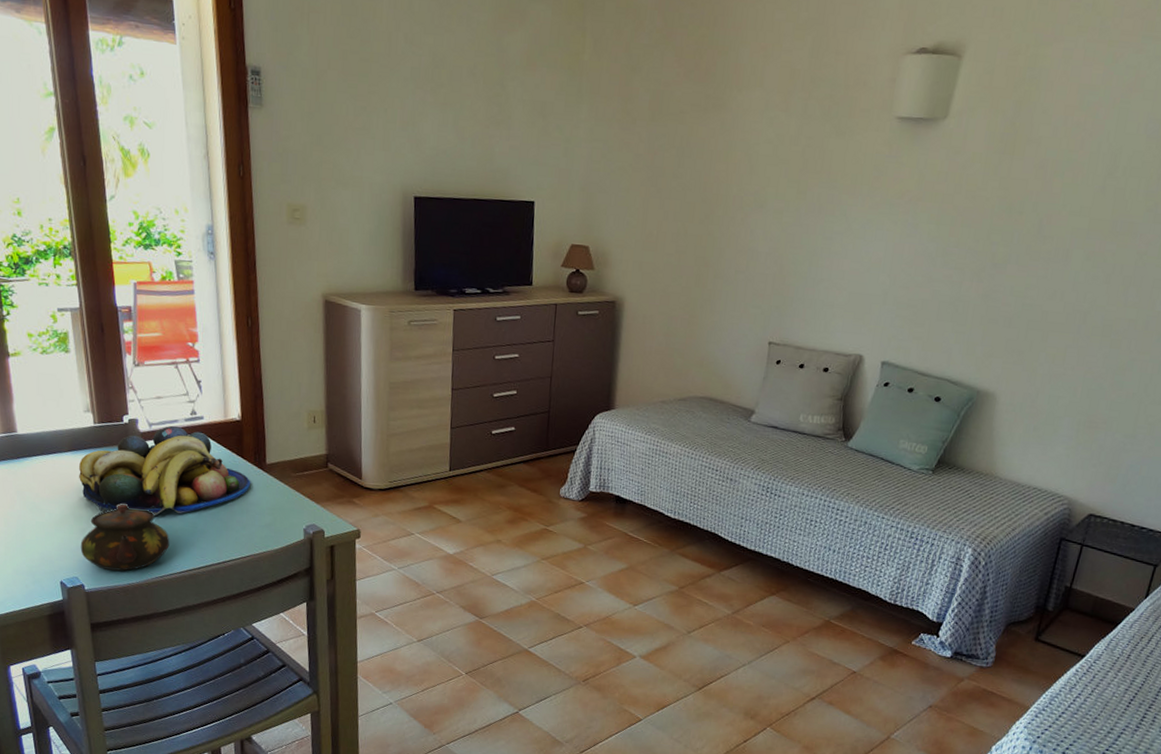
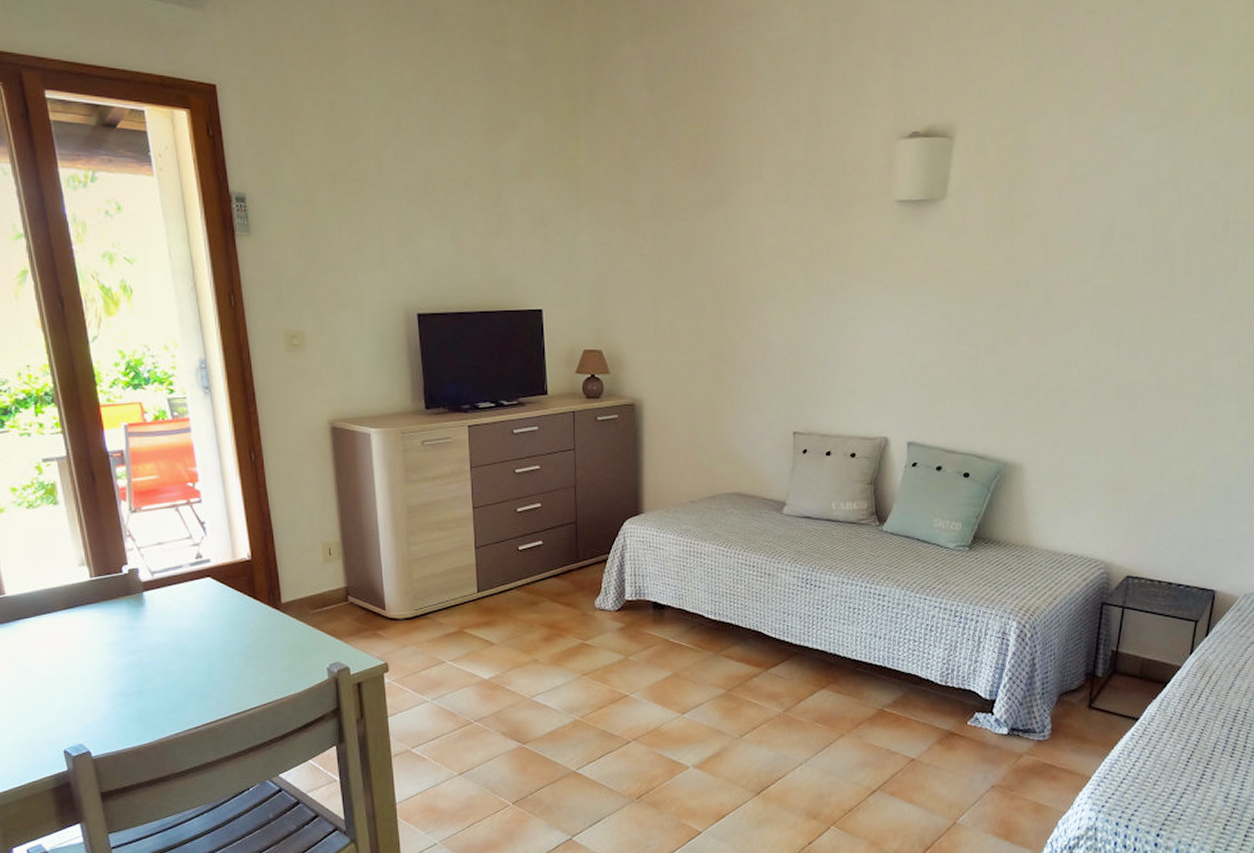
fruit bowl: present [79,425,251,516] -> none [77,571,267,672]
teapot: present [80,503,170,571] -> none [83,660,182,732]

